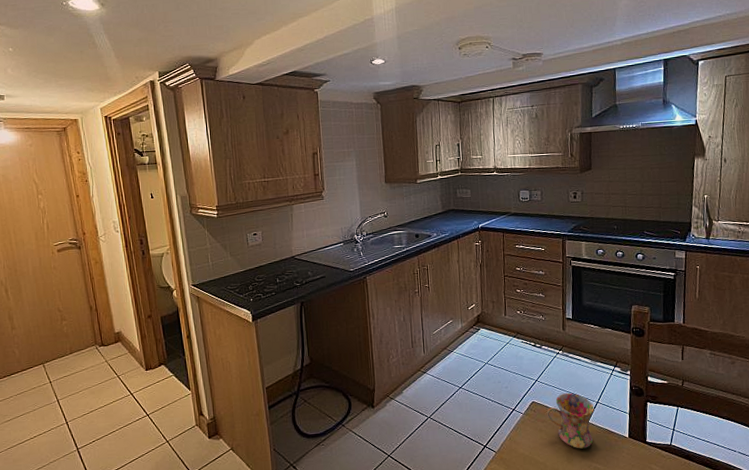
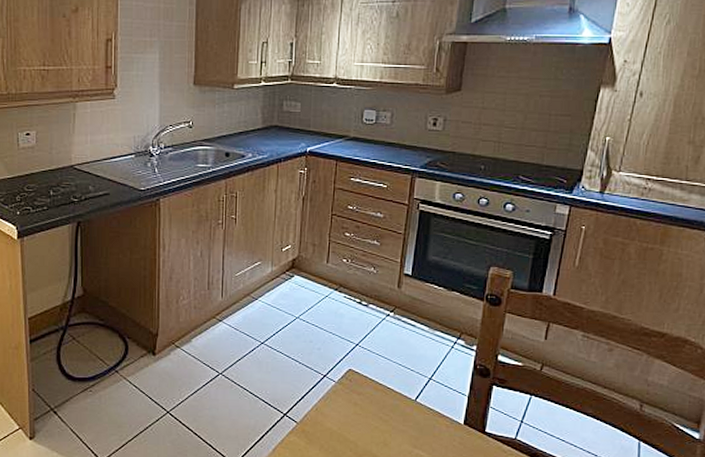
mug: present [547,392,594,449] -> none [365,363,425,431]

